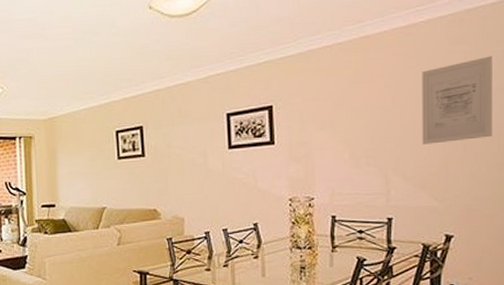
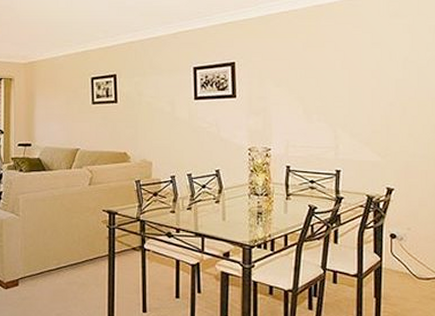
wall art: present [422,56,492,145] -> none [366,29,427,105]

